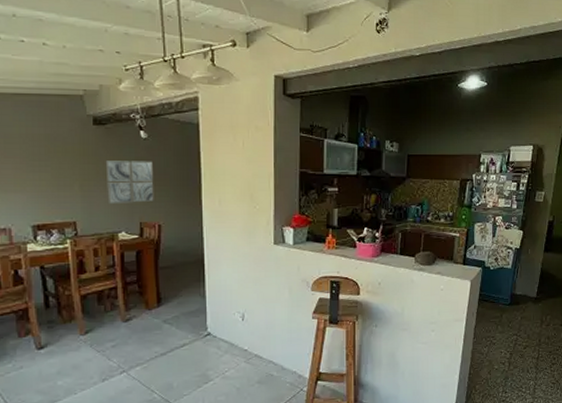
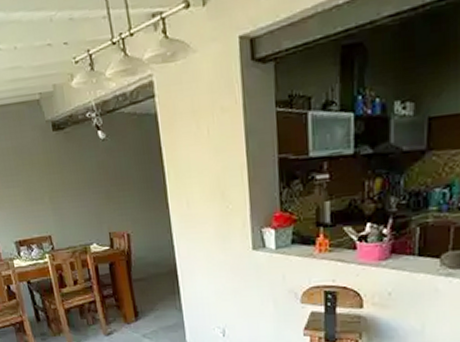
wall art: present [105,161,154,205] -> none [69,164,120,216]

